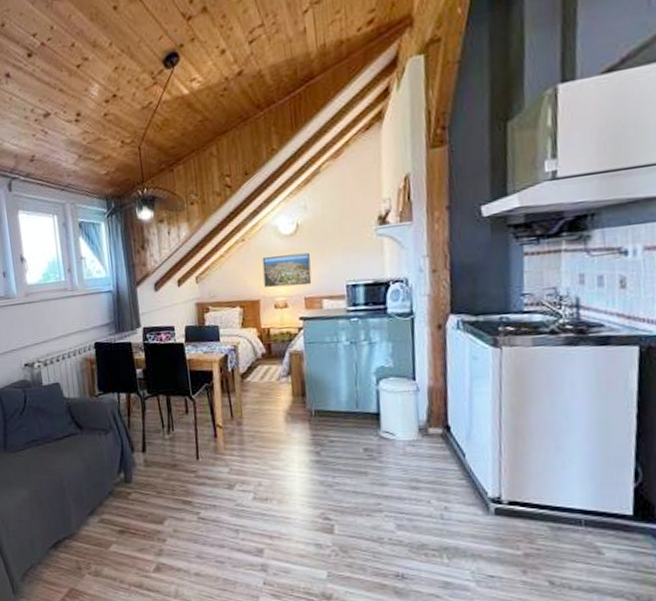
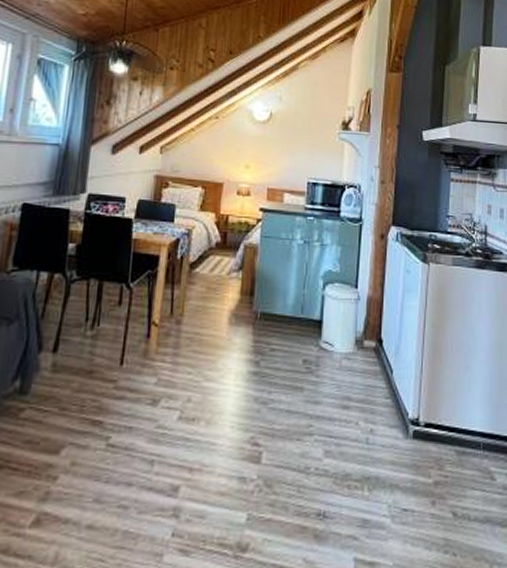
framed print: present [262,252,312,288] -> none [230,139,278,176]

